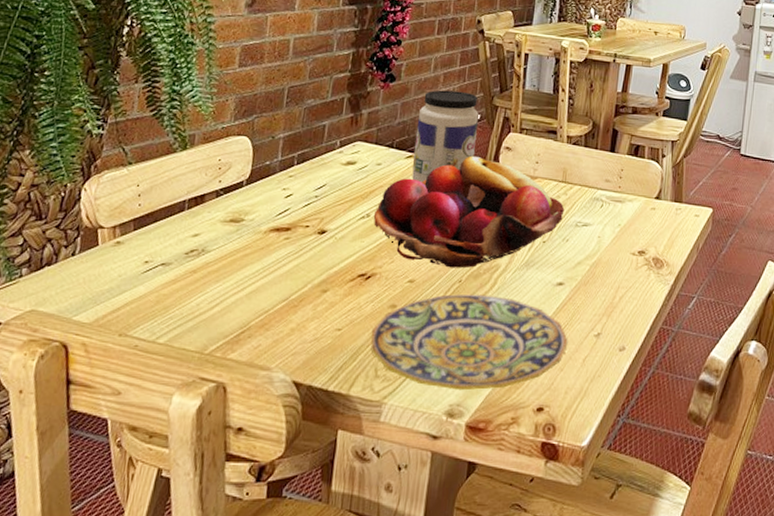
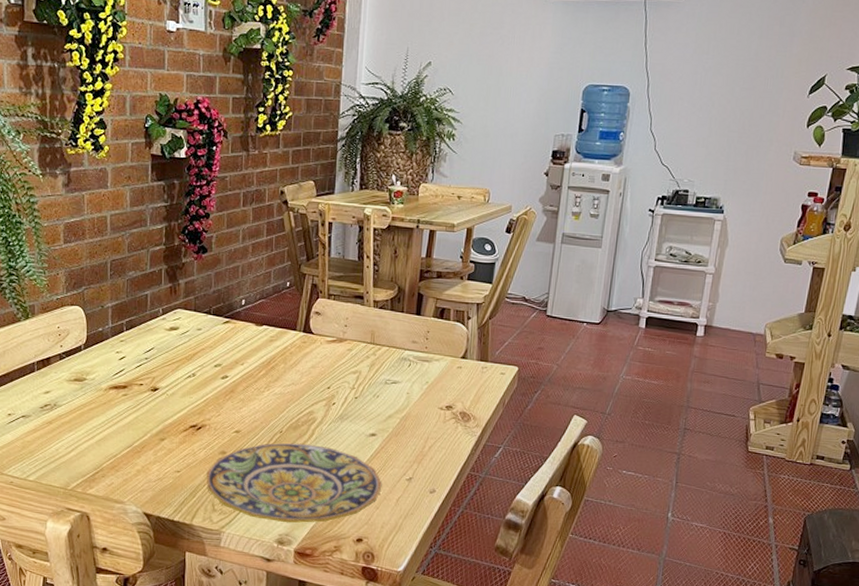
fruit basket: present [373,155,565,269] -> none [198,320,374,421]
jar: present [411,90,479,183] -> none [229,259,288,346]

